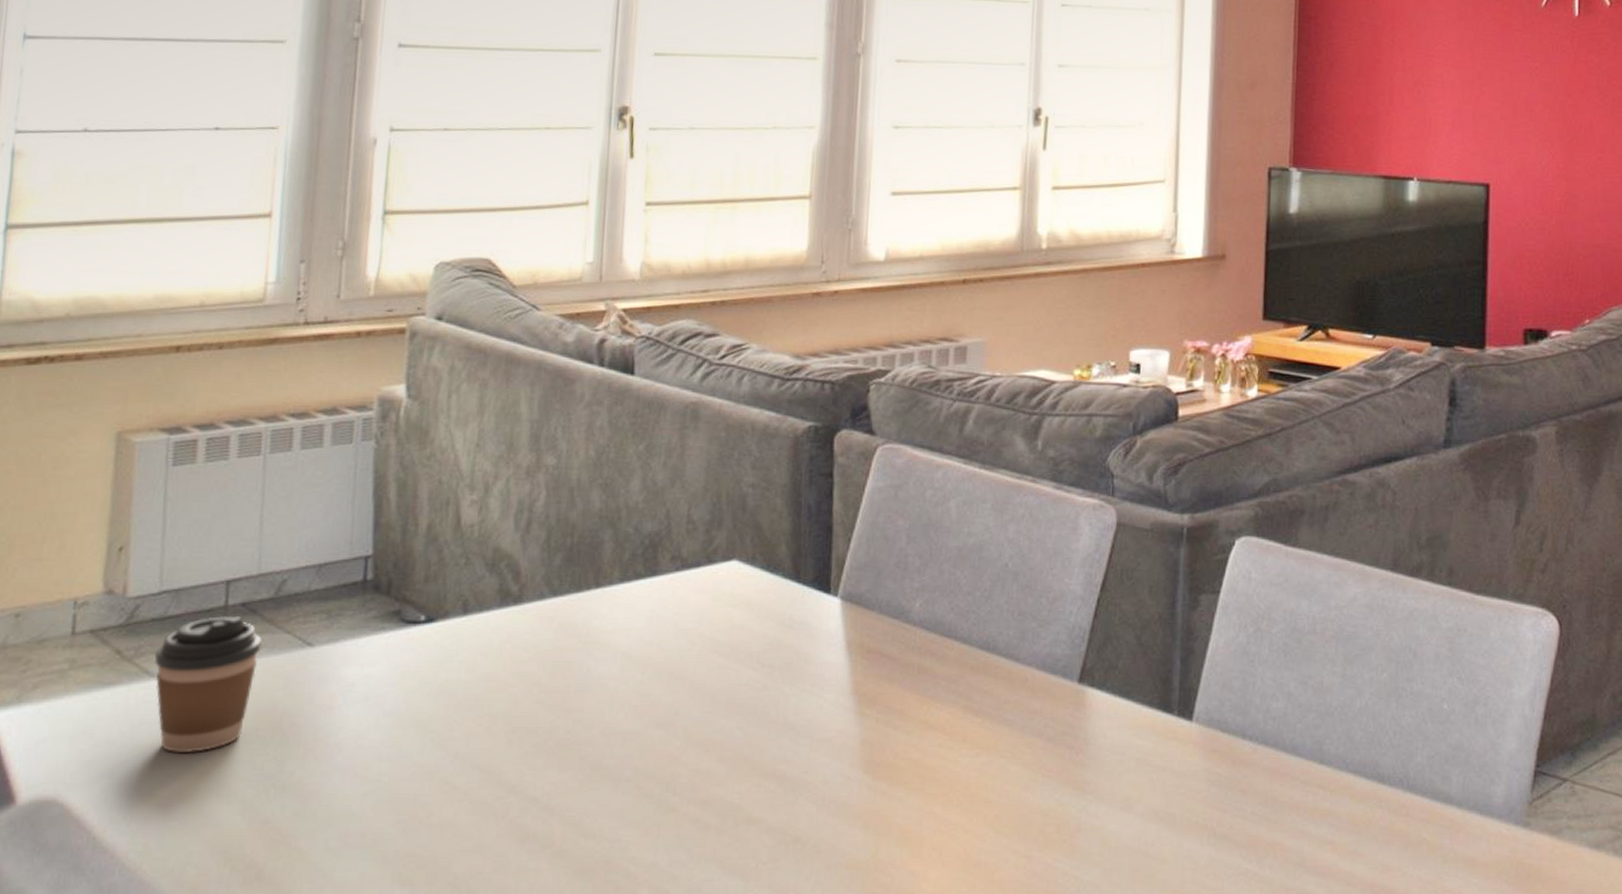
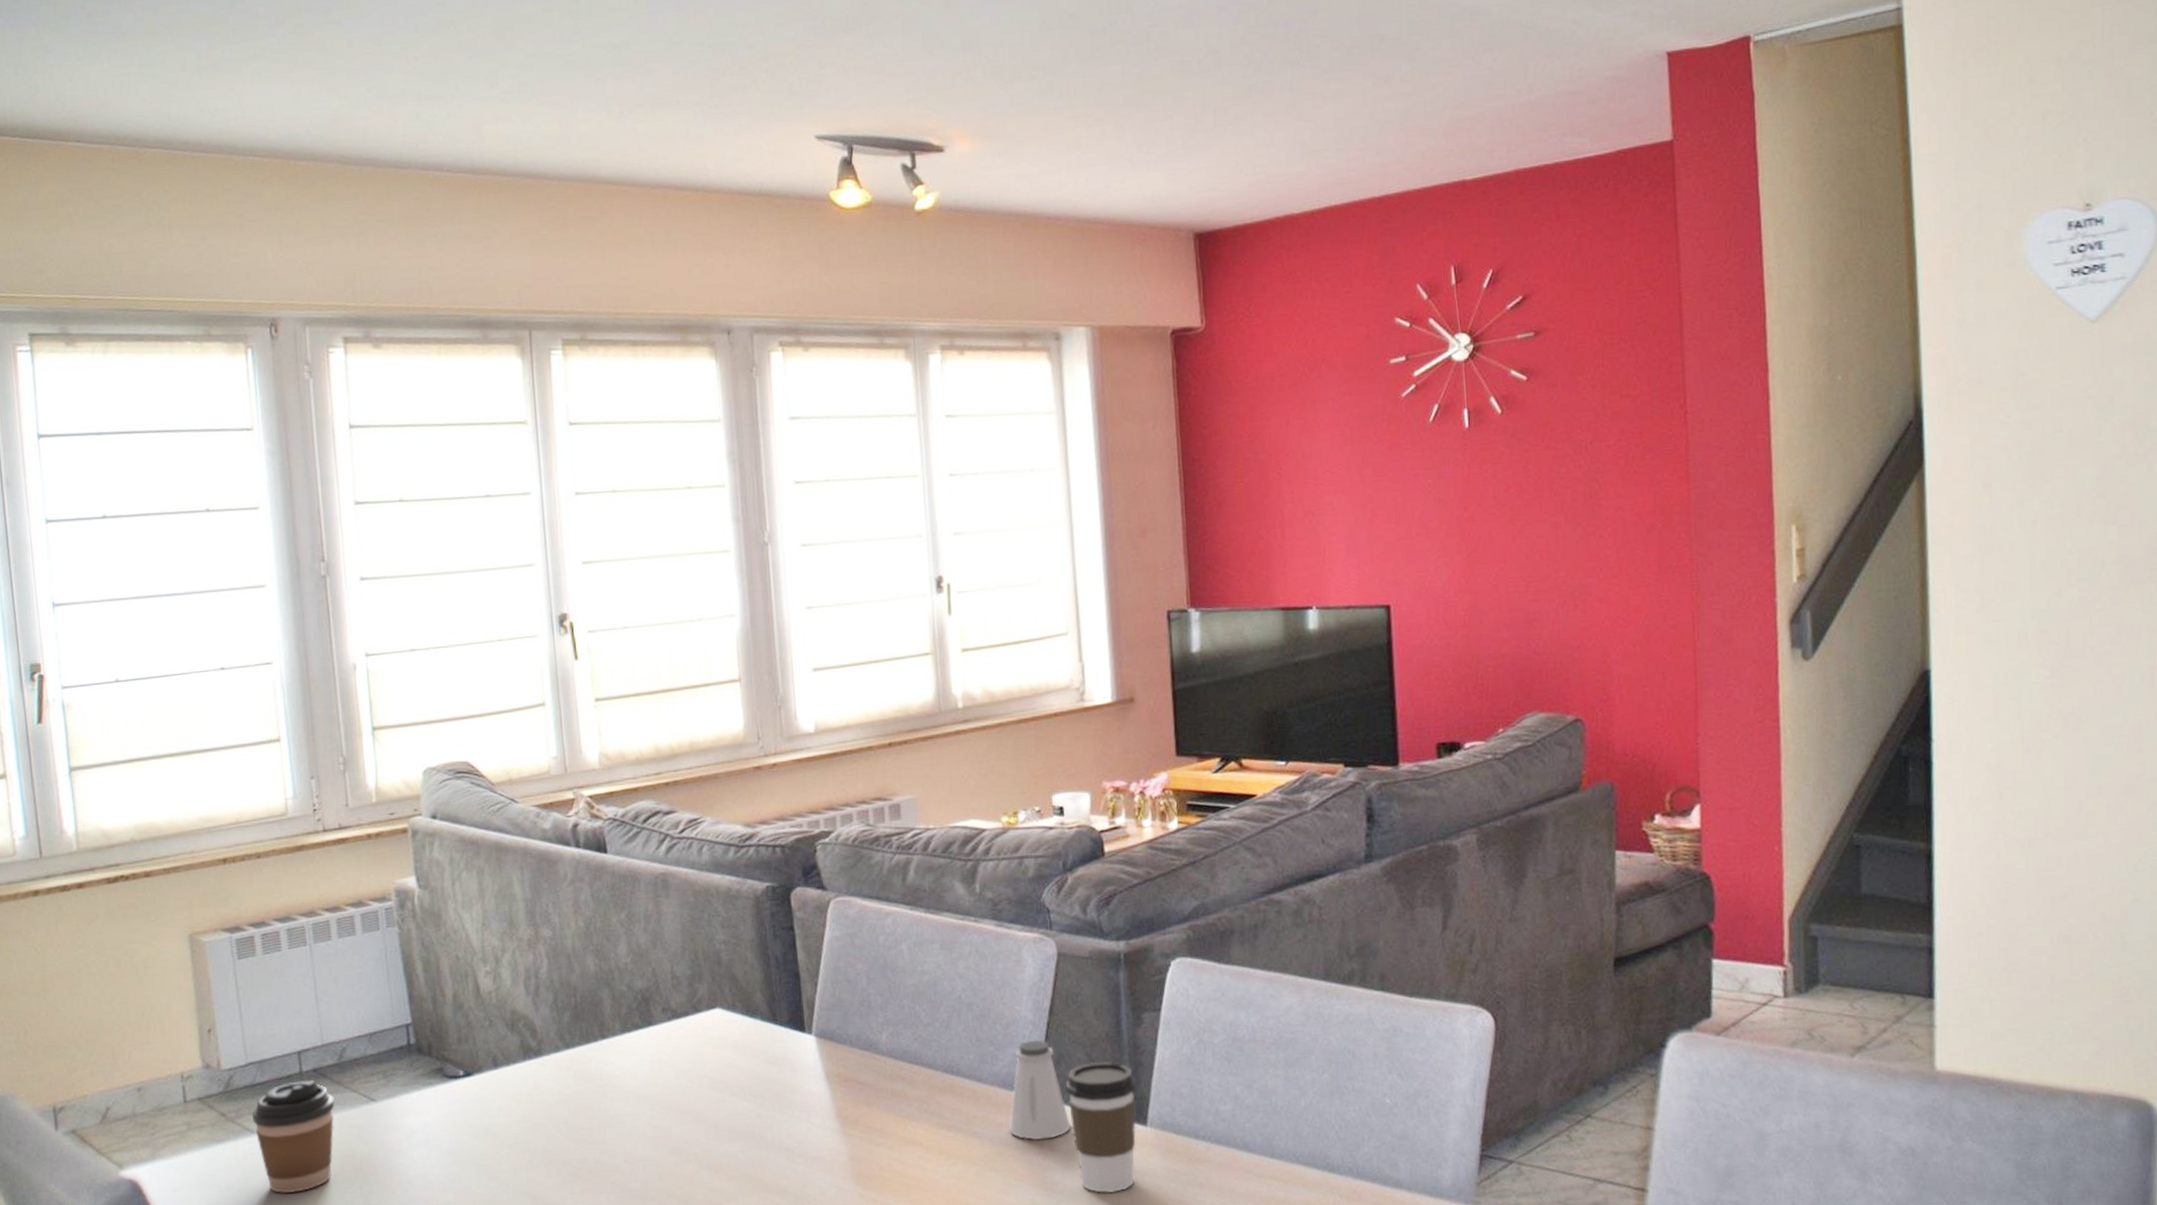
saltshaker: none [1043,619,1111,732] -> present [1009,1040,1072,1141]
coffee cup: none [1109,646,1186,795] -> present [1065,1061,1136,1193]

